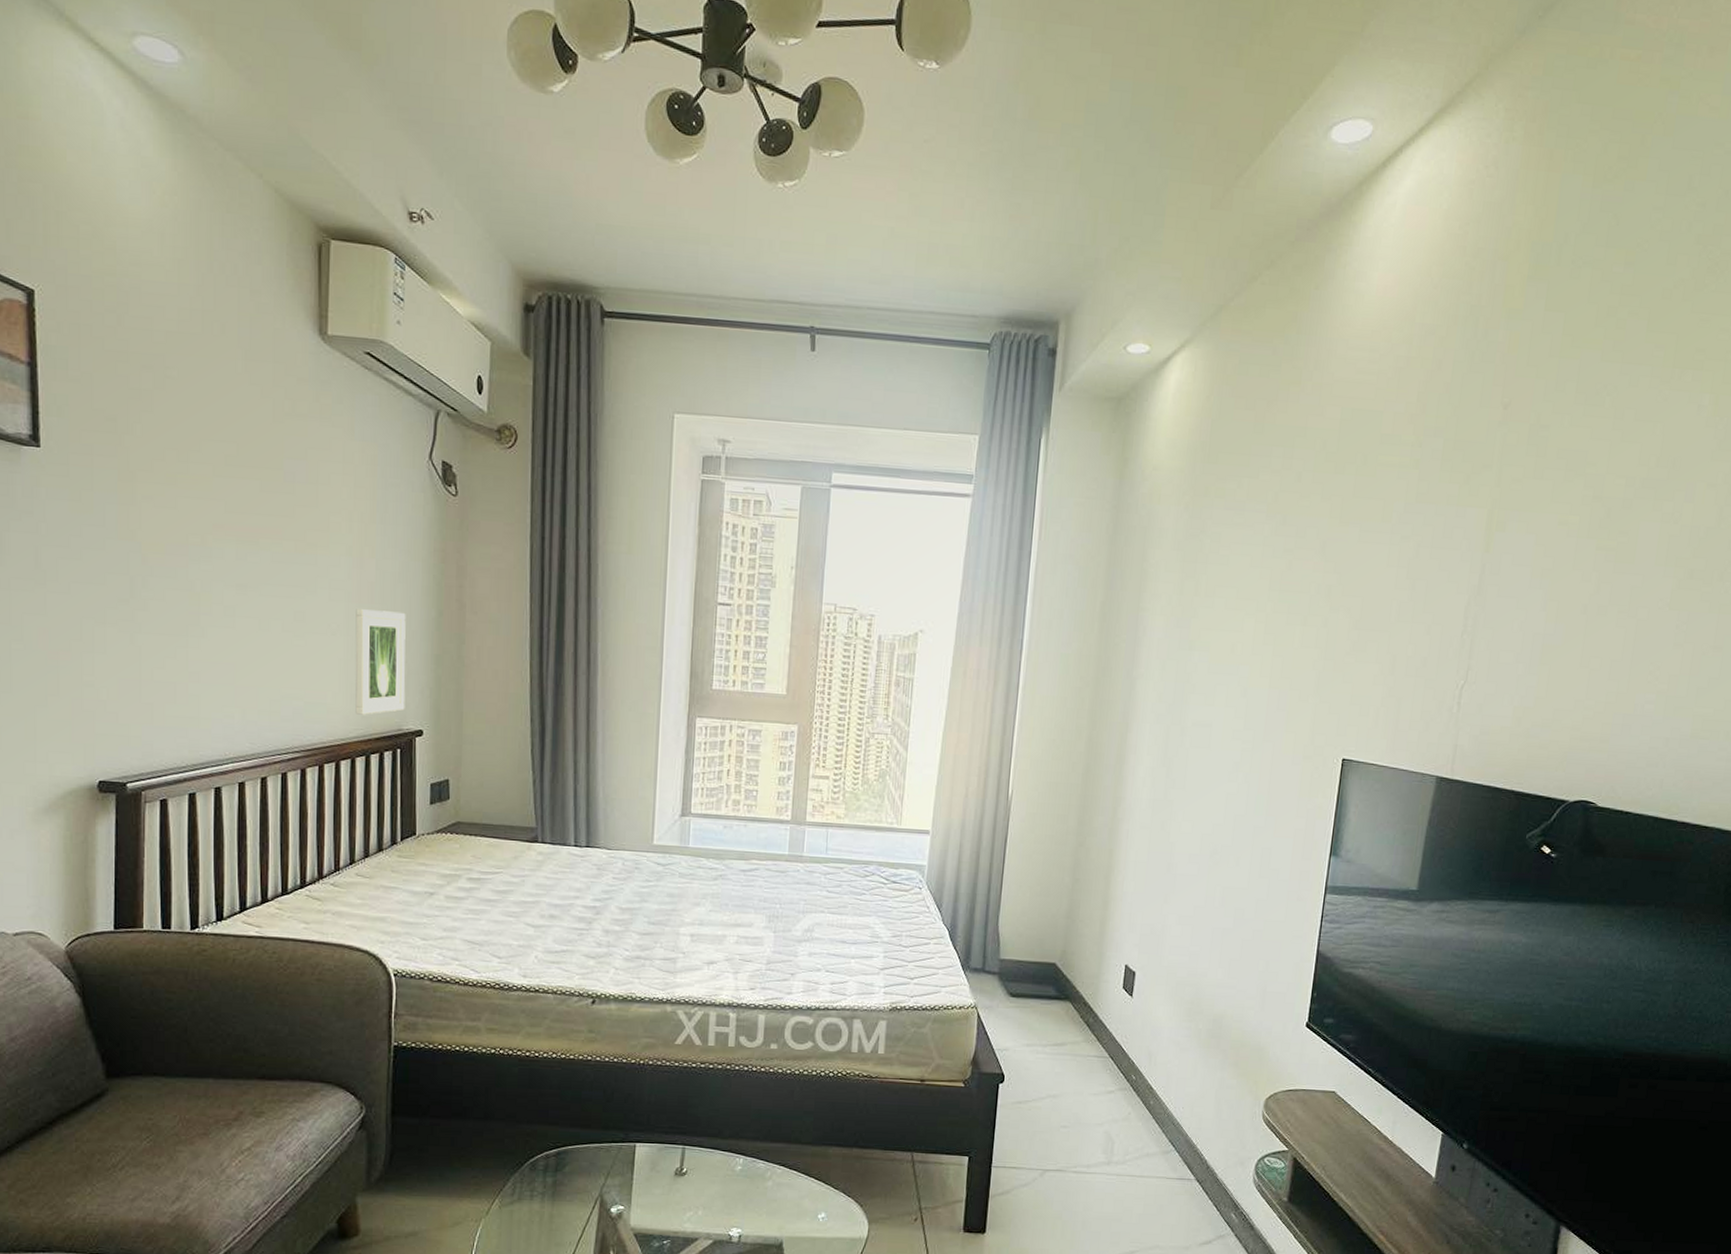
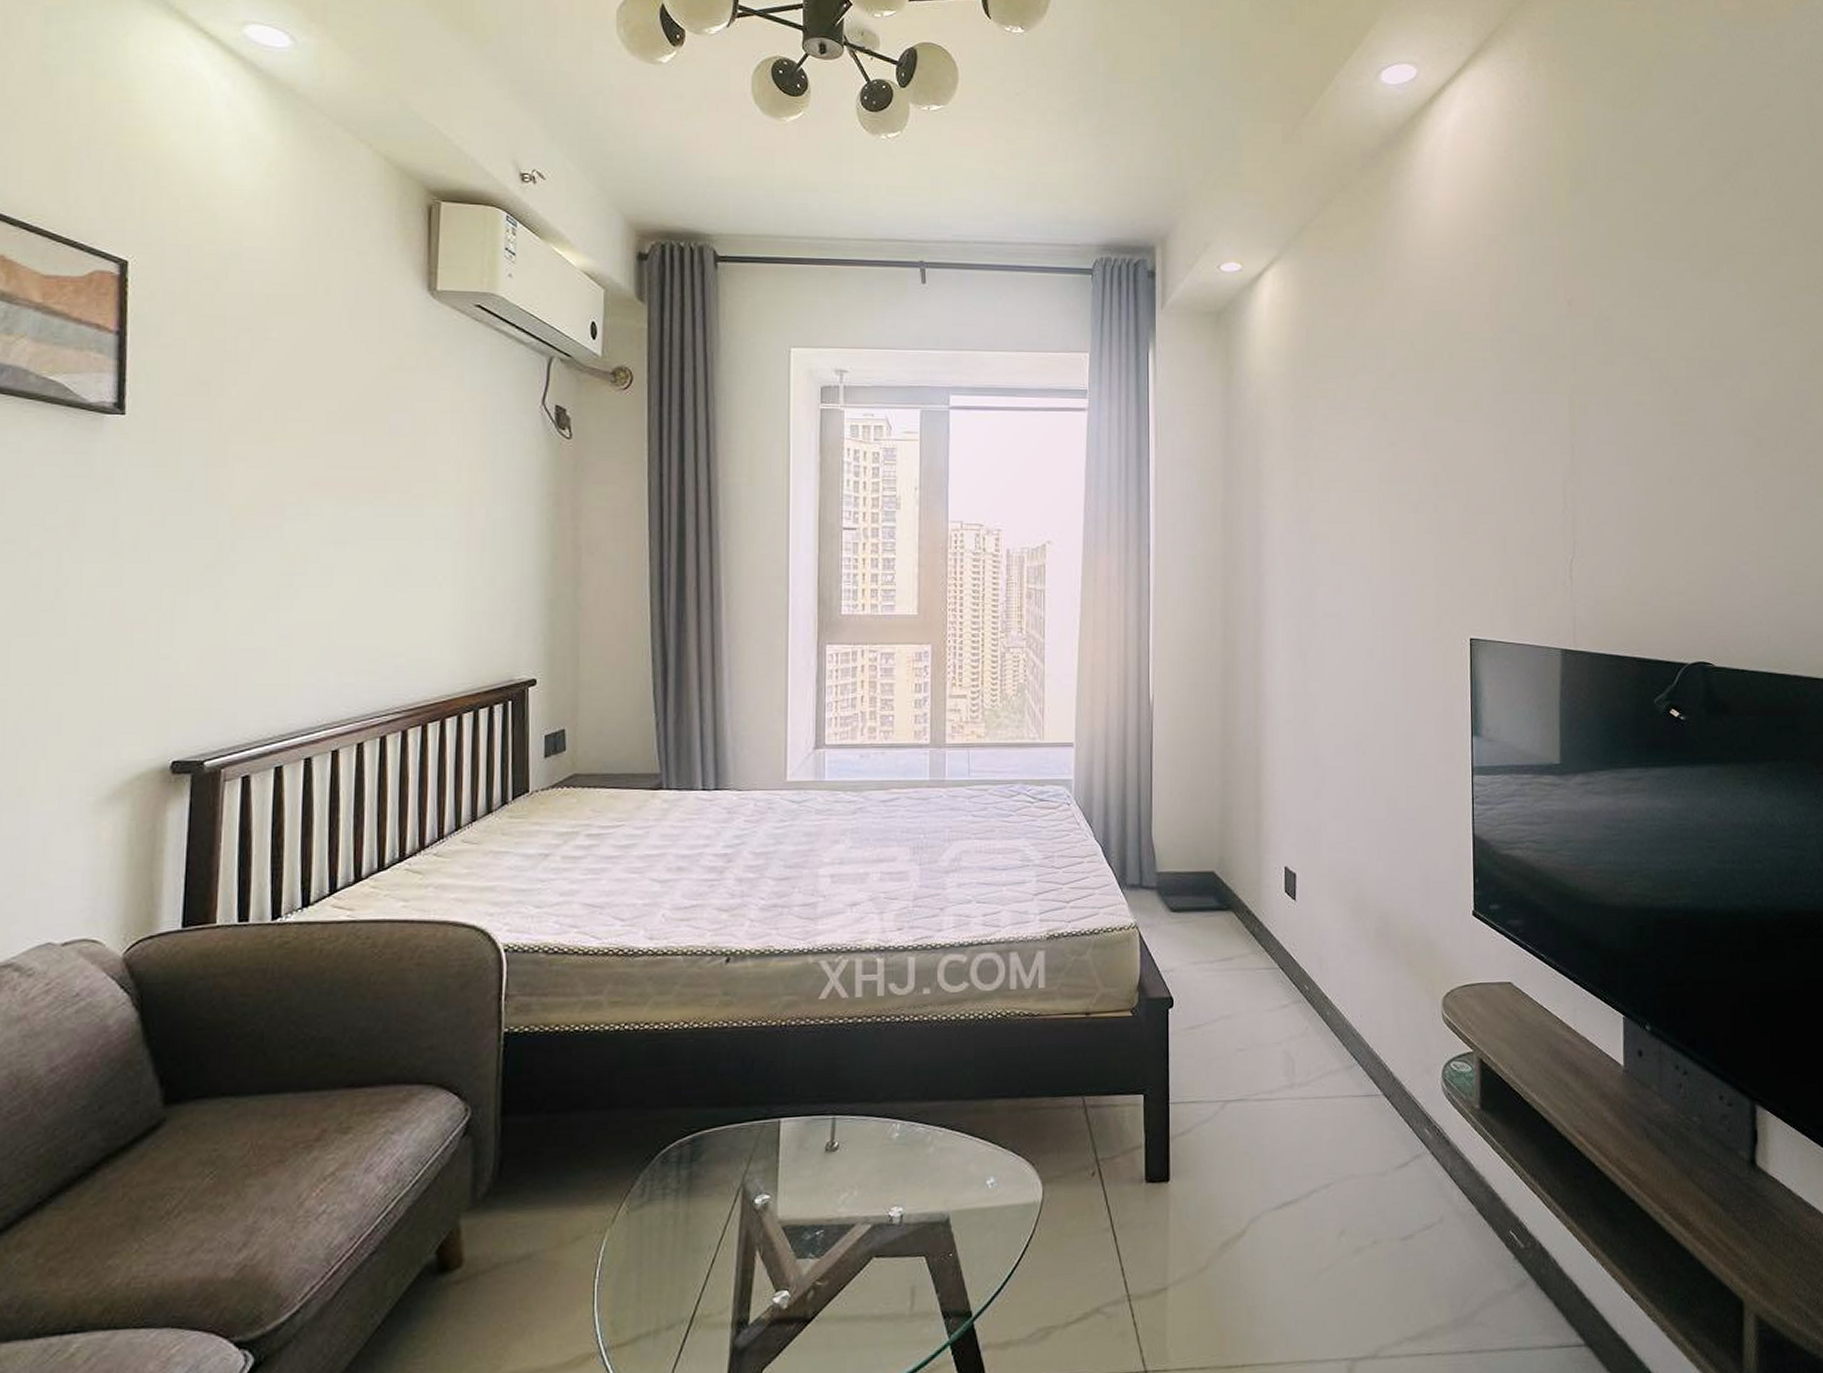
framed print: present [355,609,406,715] -> none [463,558,518,668]

